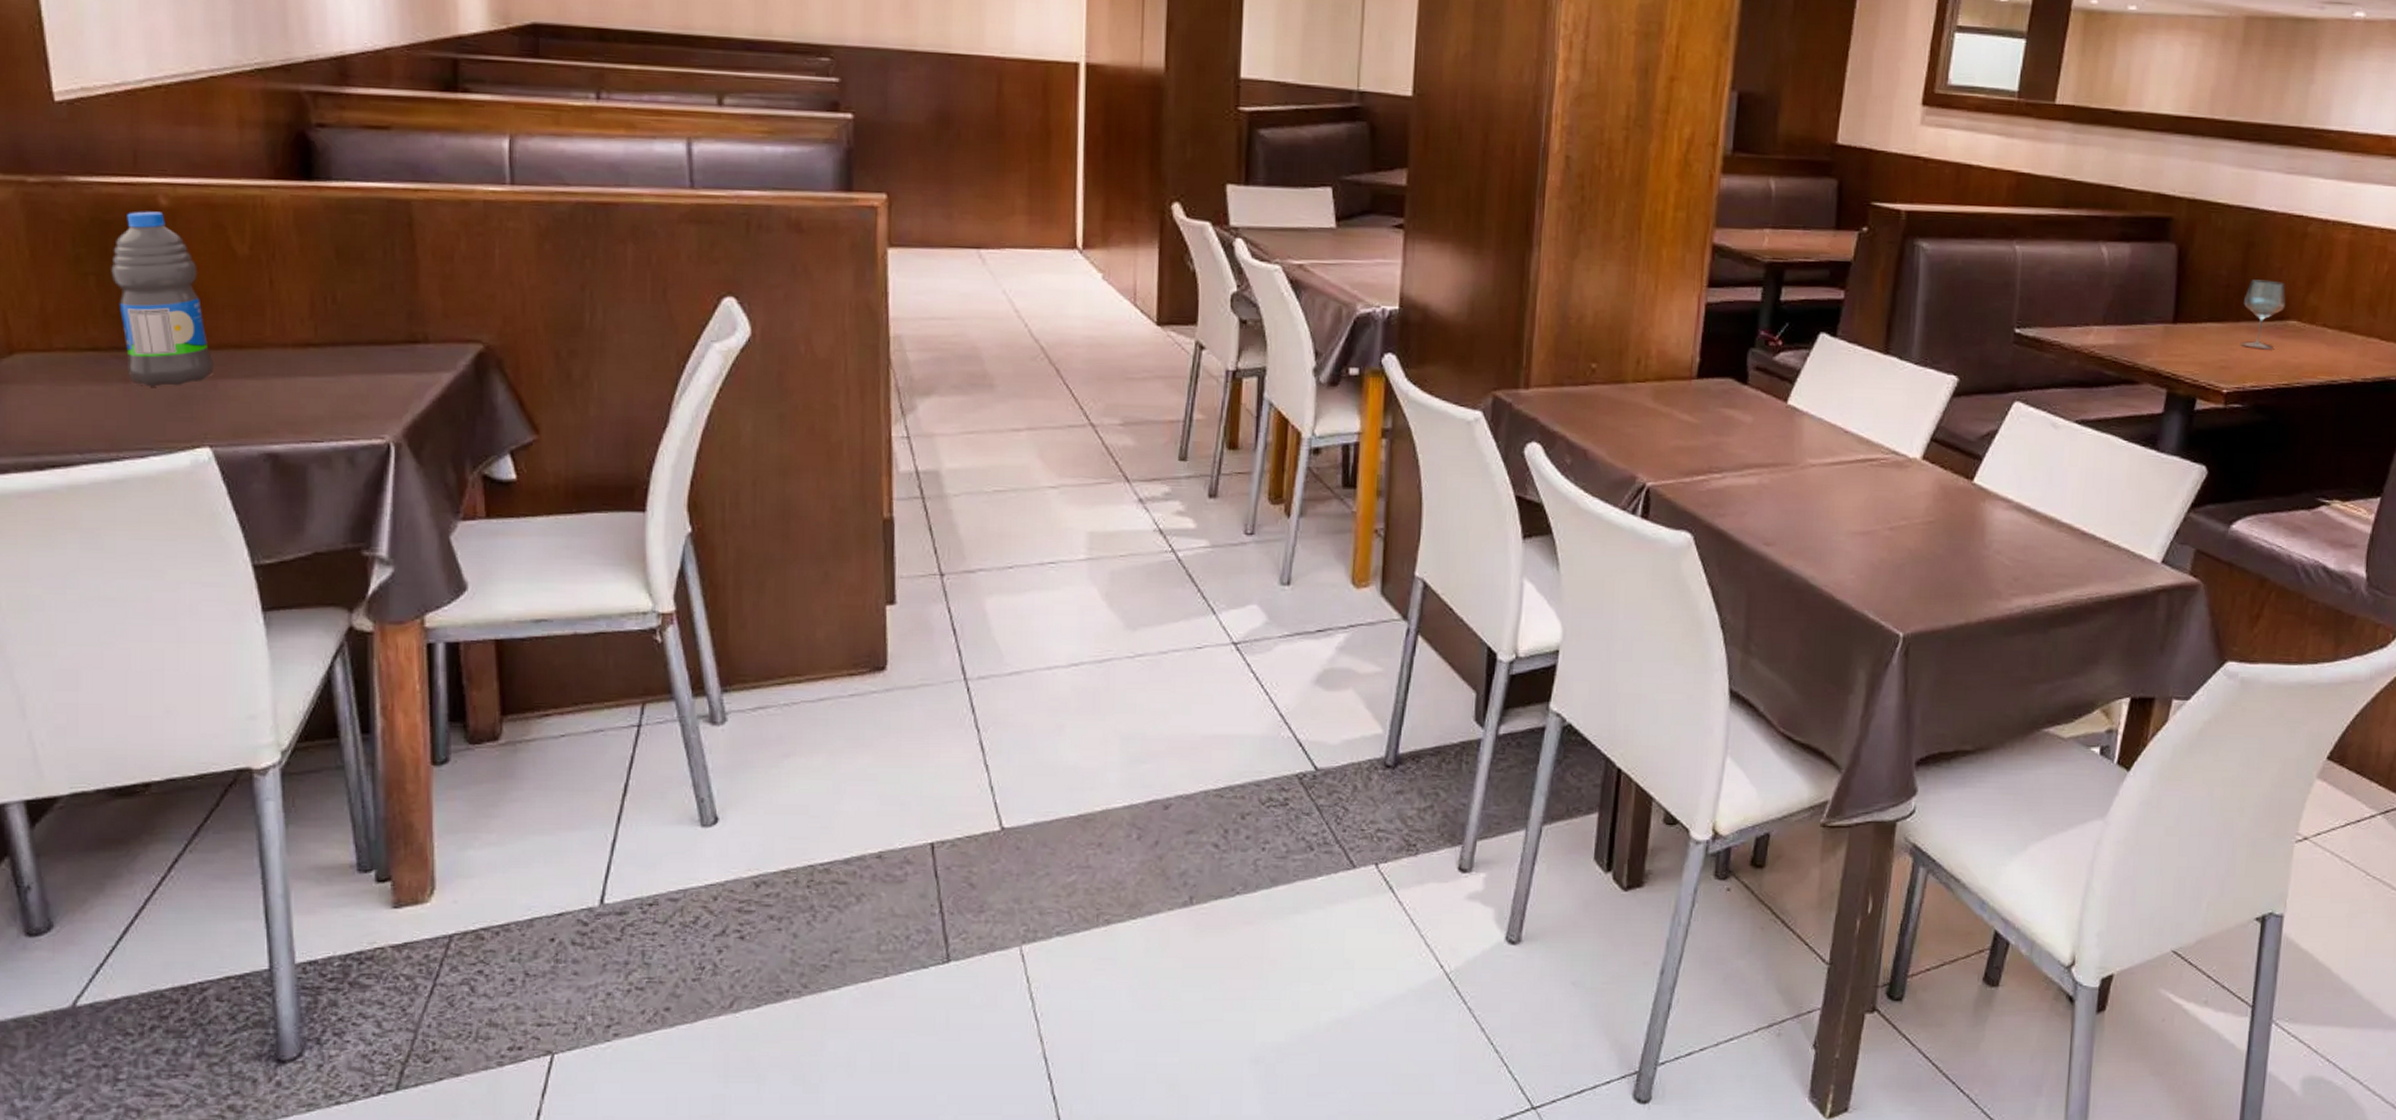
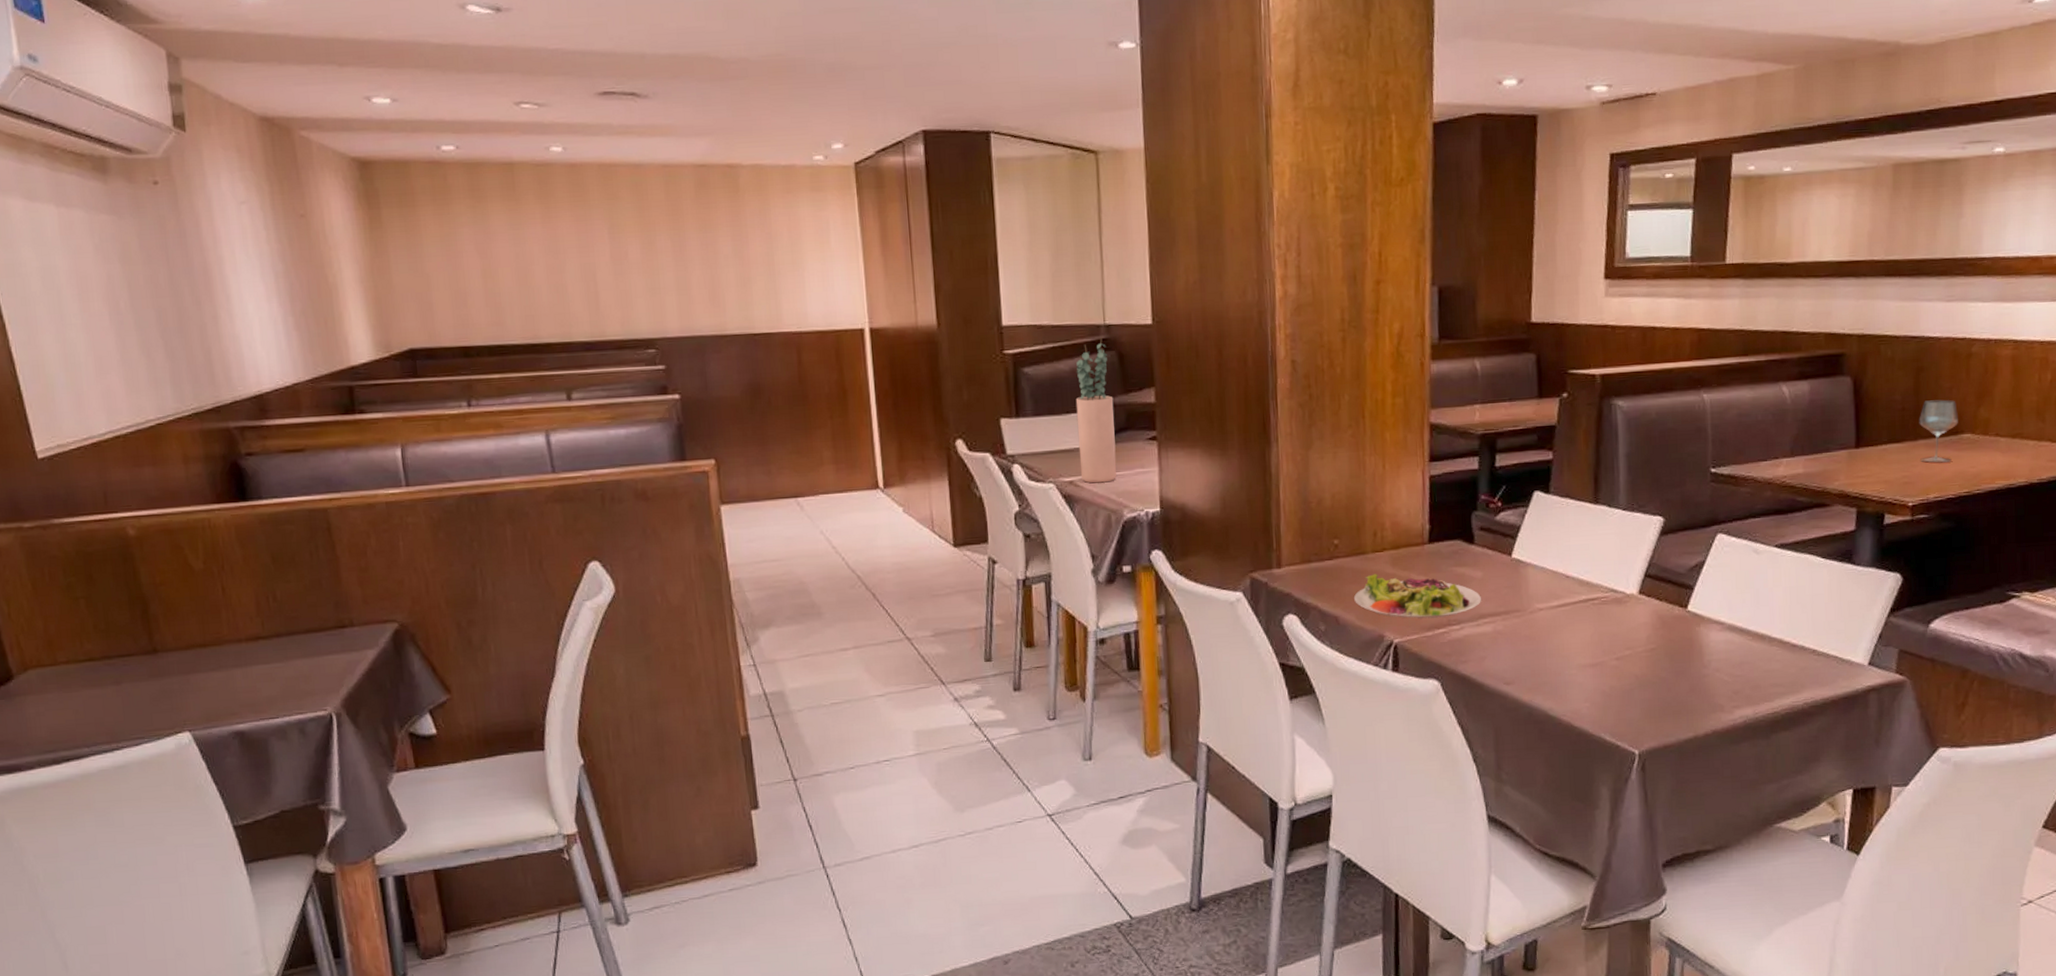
water bottle: present [110,211,214,387] -> none [95,540,186,686]
vase: none [1312,103,1359,271] -> present [1075,336,1117,484]
salad plate: none [1606,406,1749,463] -> present [1353,574,1481,619]

